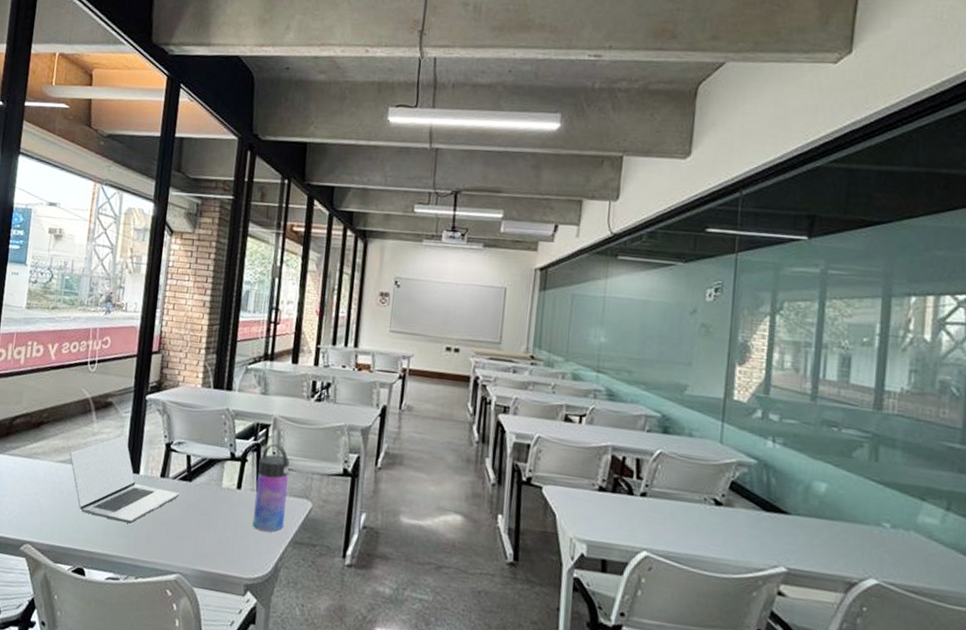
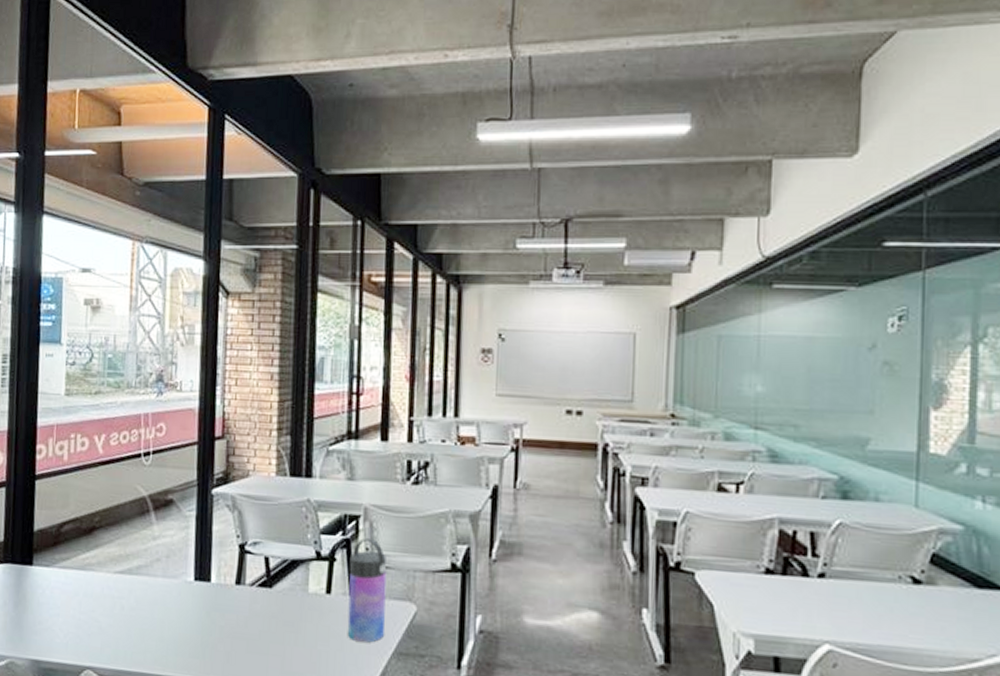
laptop: present [70,434,180,524] -> none [129,536,259,640]

